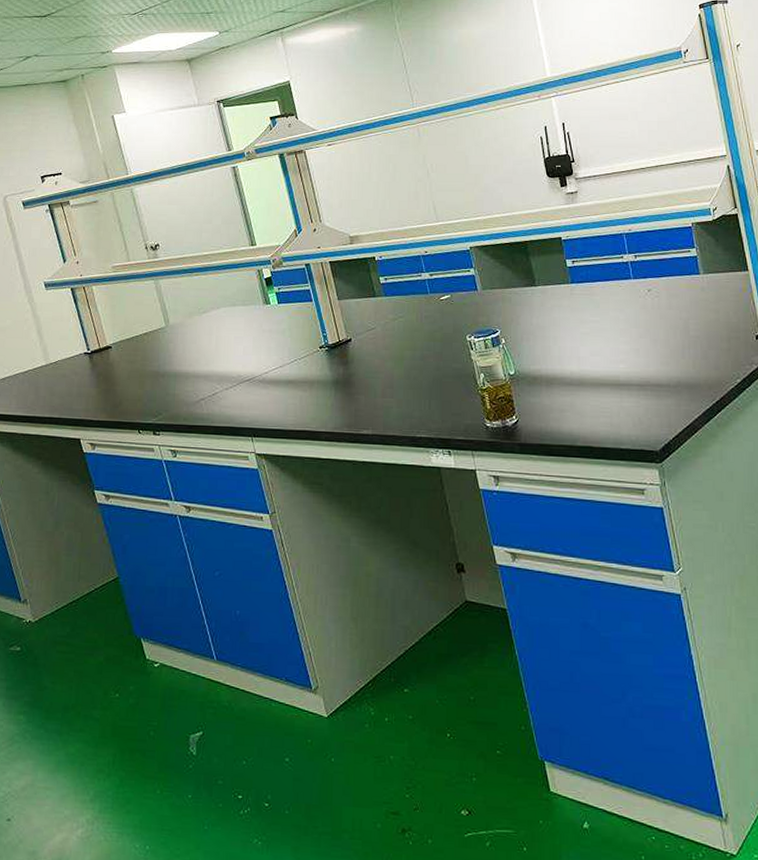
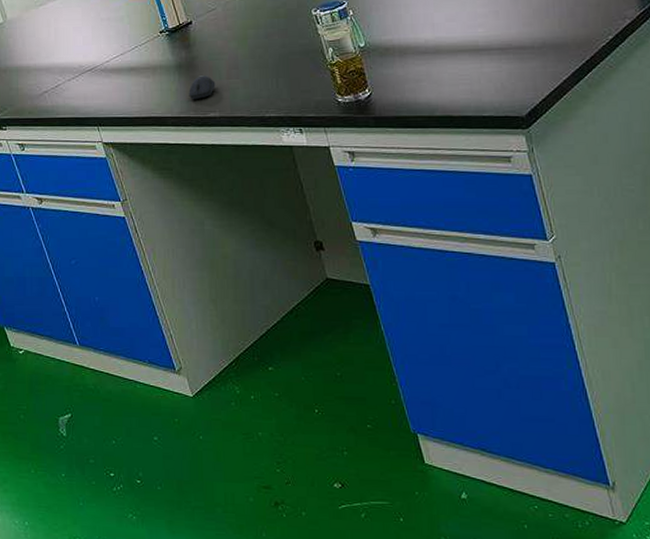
computer mouse: none [344,393,370,416] -> present [189,75,216,99]

